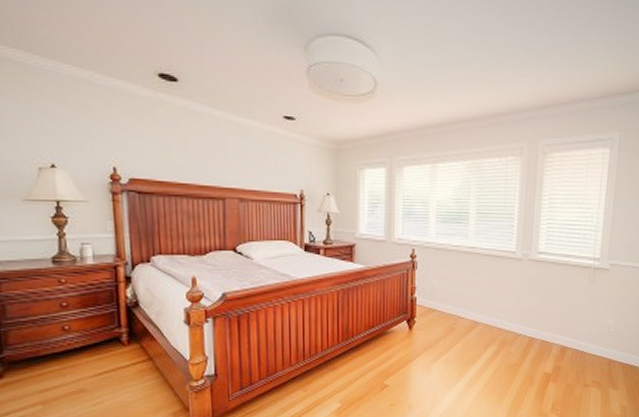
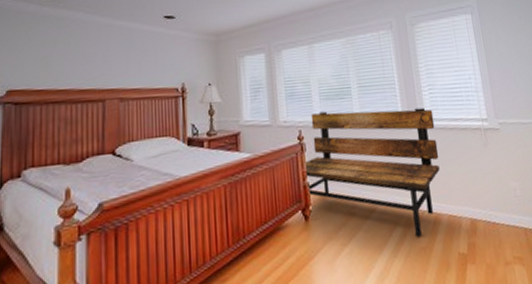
bench: none [412,233,547,355] -> present [303,107,440,237]

